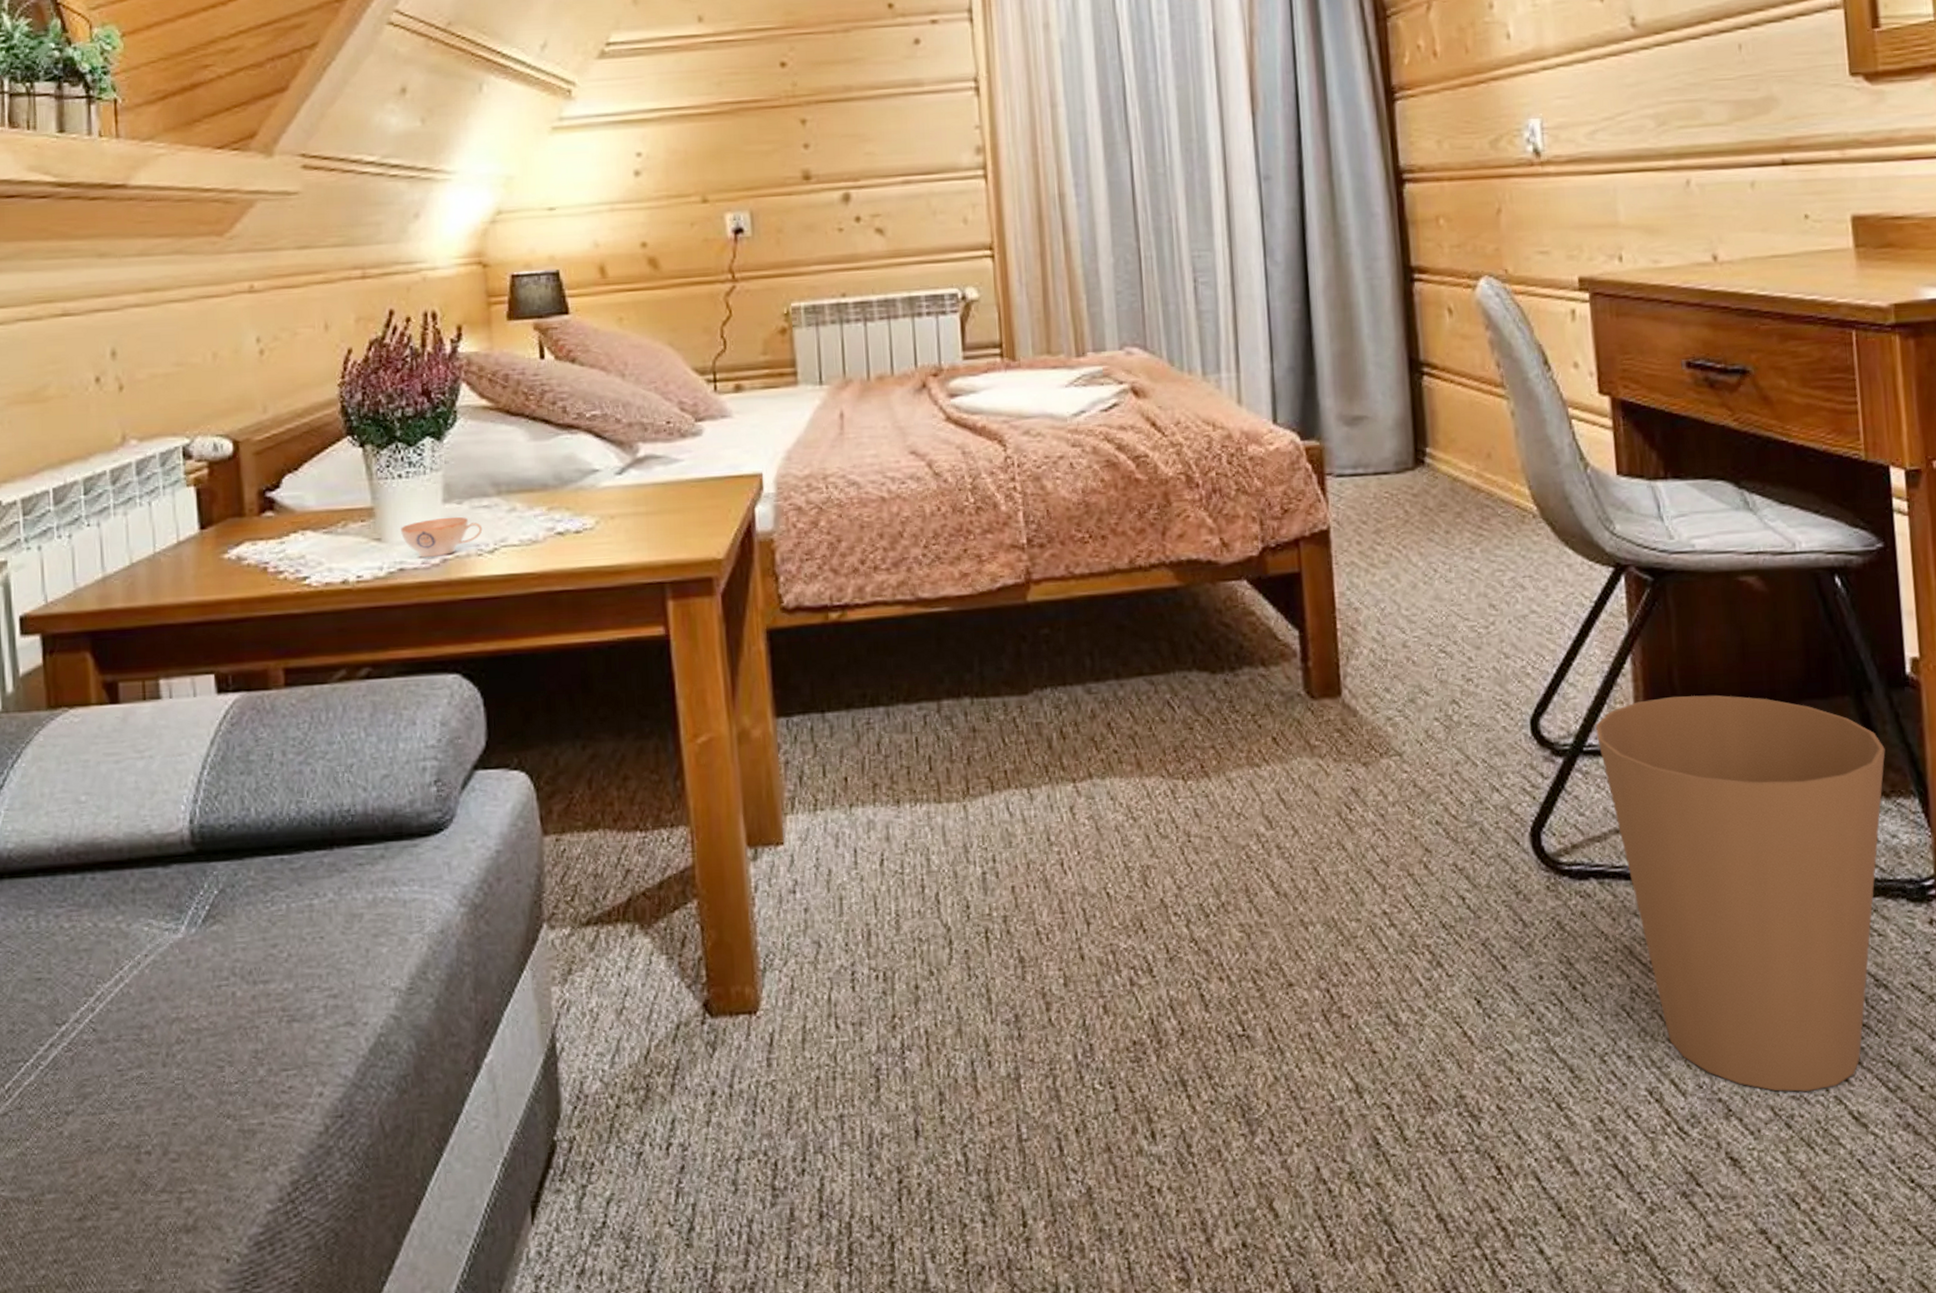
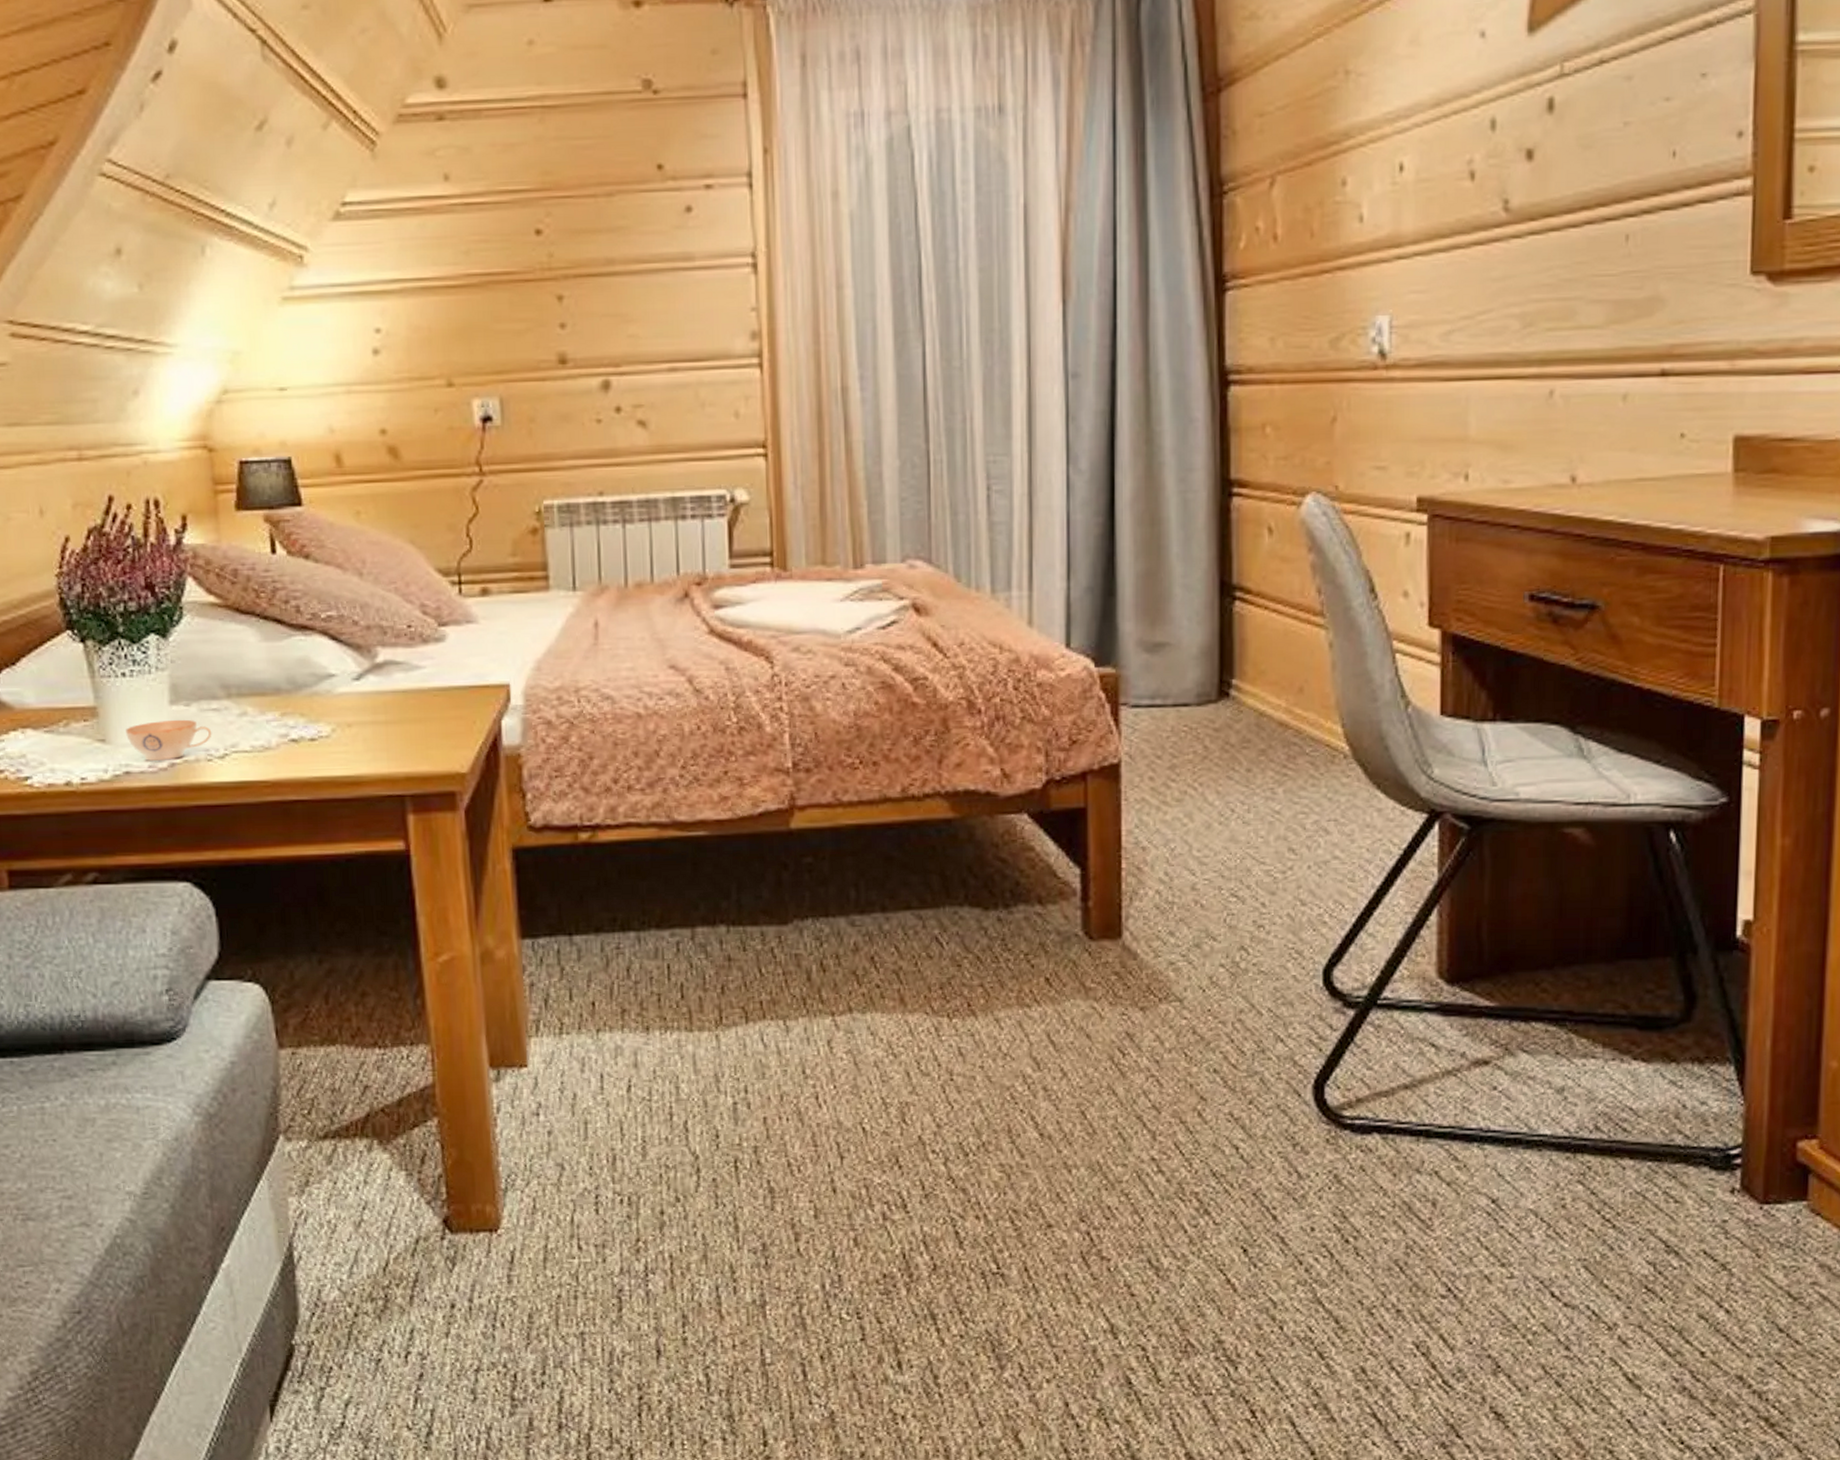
trash bin: present [1595,695,1885,1092] -> none [1392,951,1704,1352]

